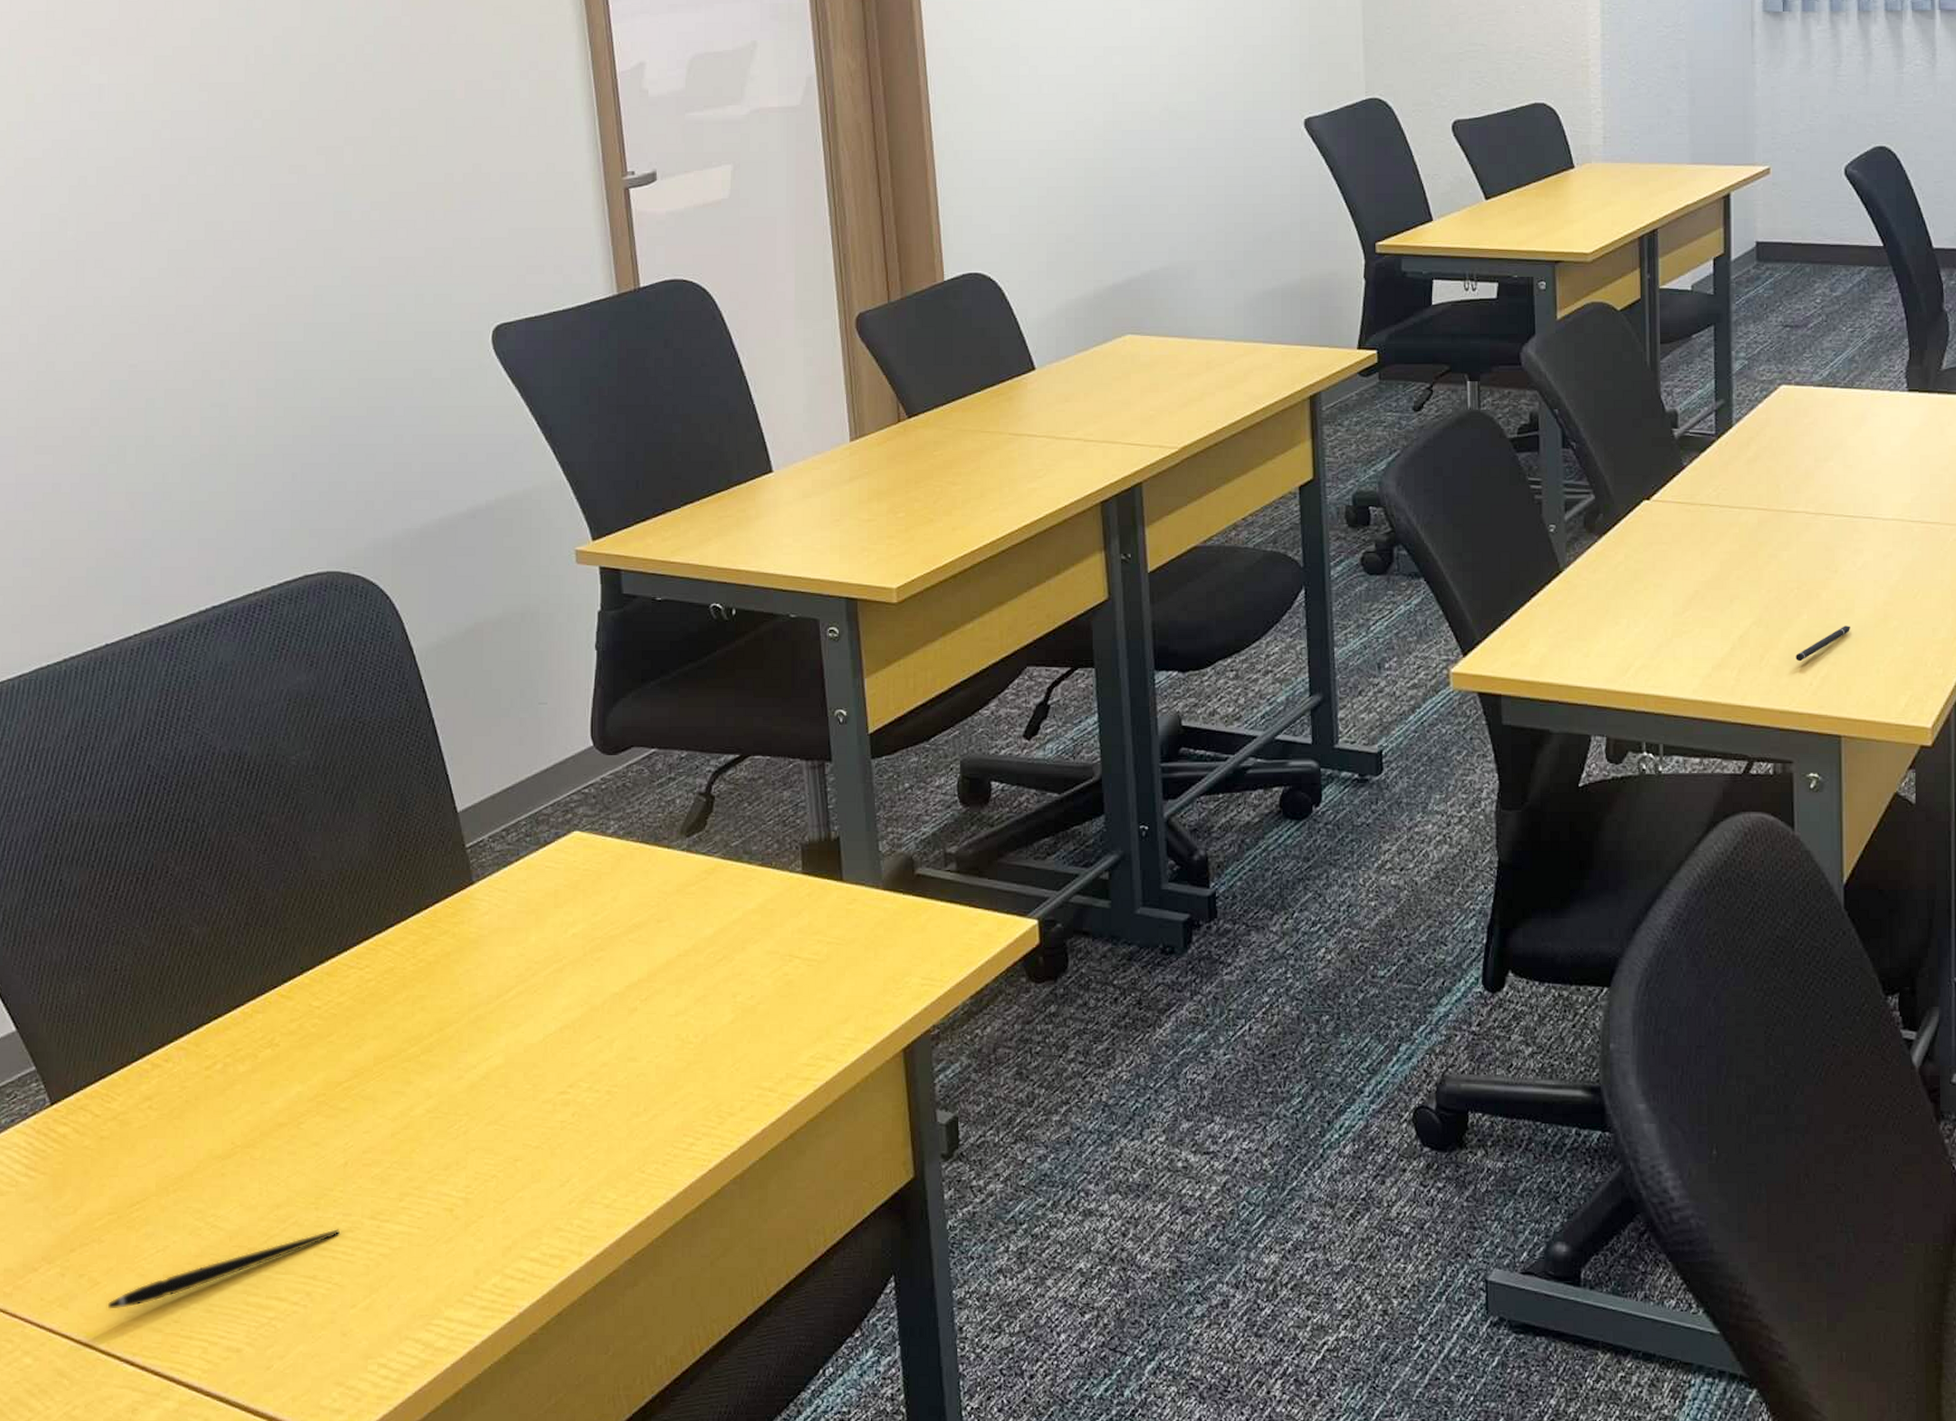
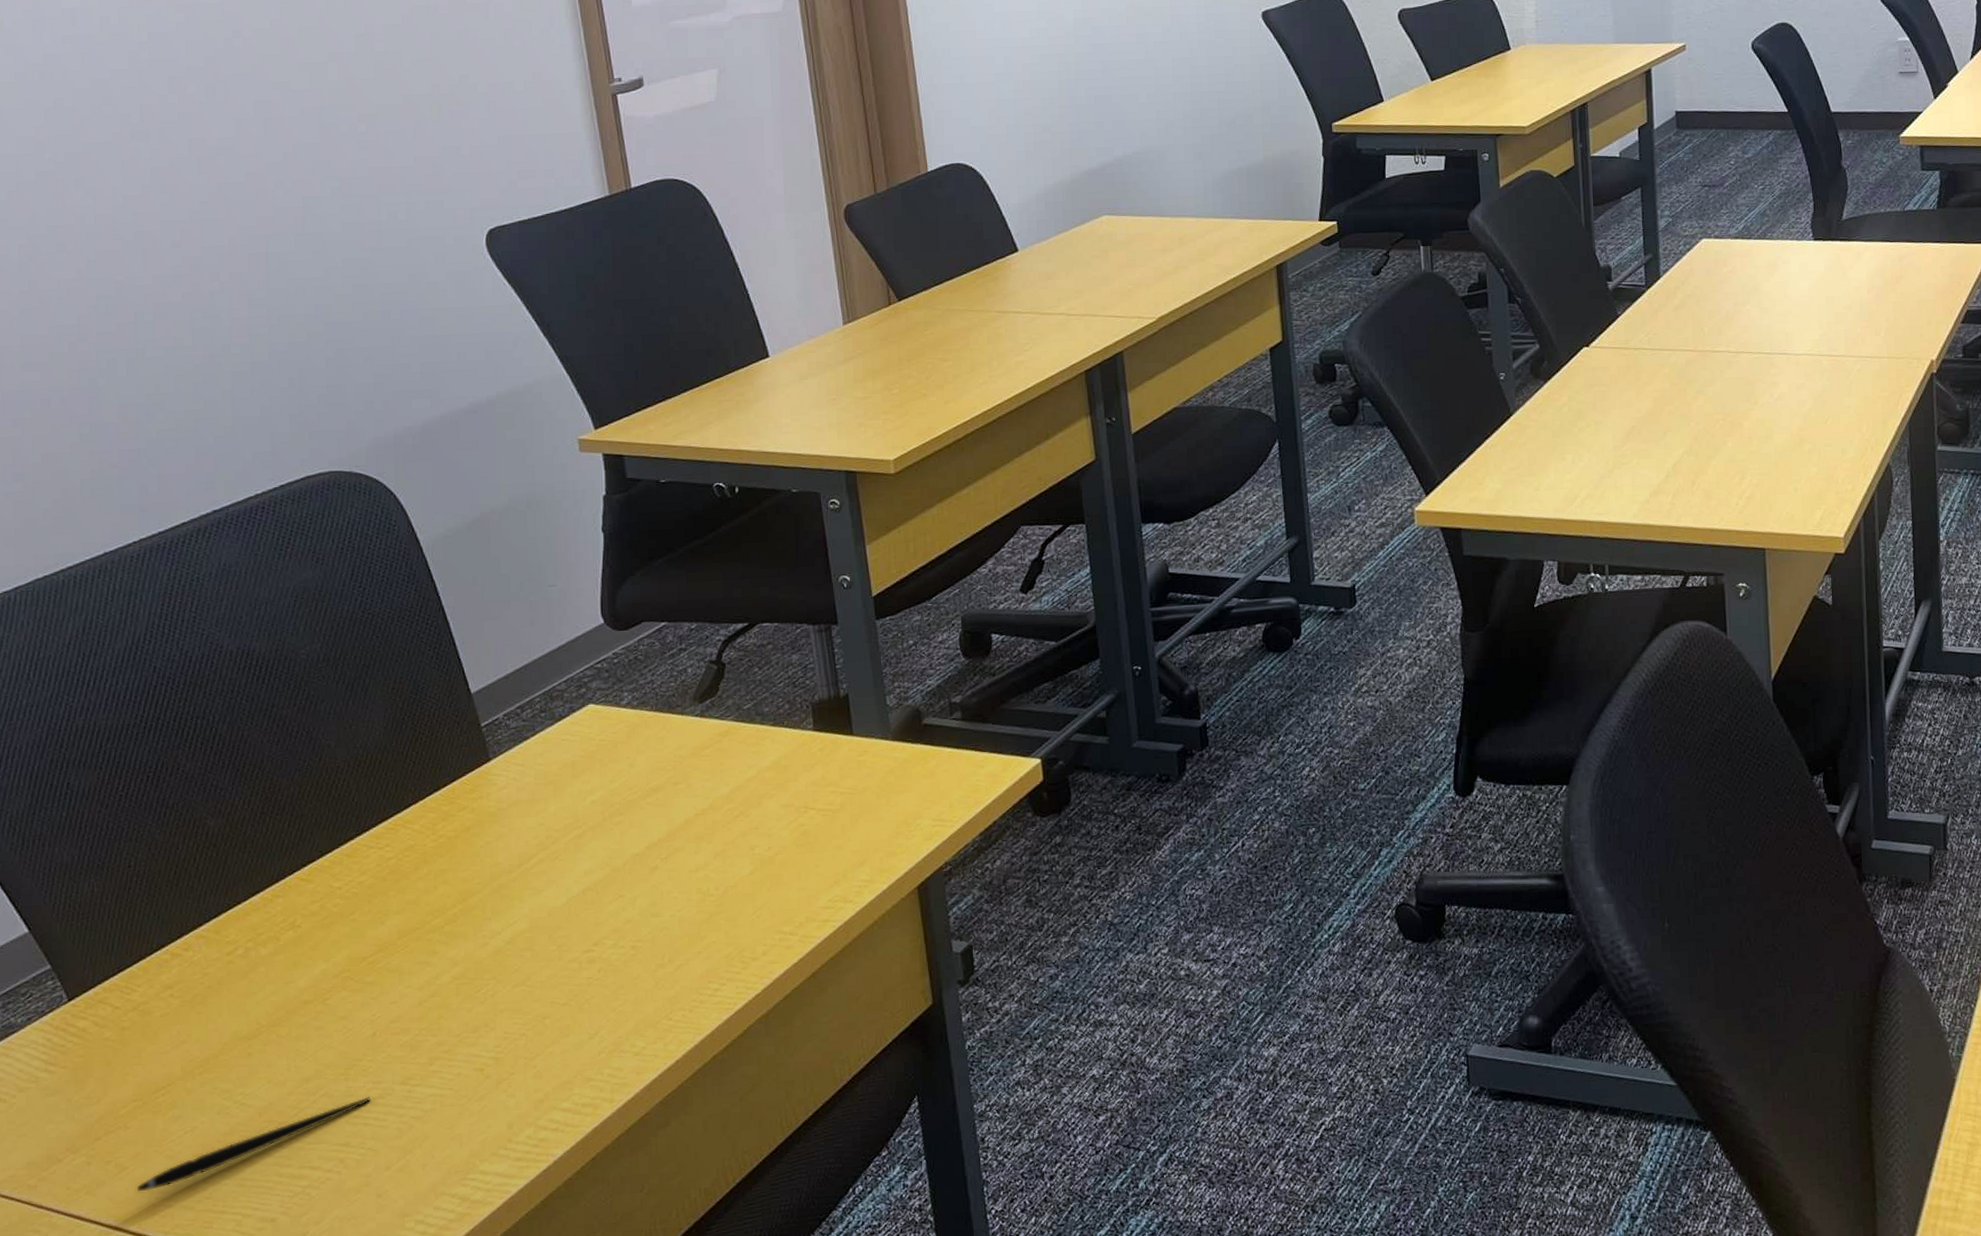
pen: present [1795,626,1850,662] -> none [1723,450,1770,485]

